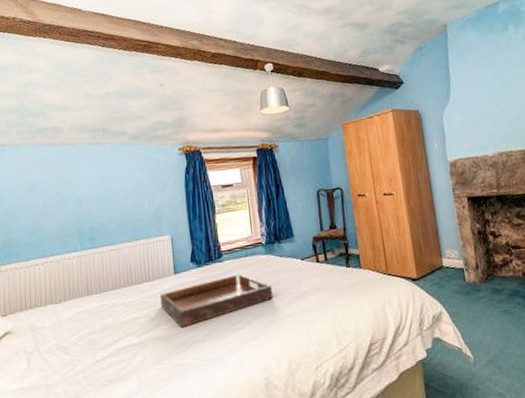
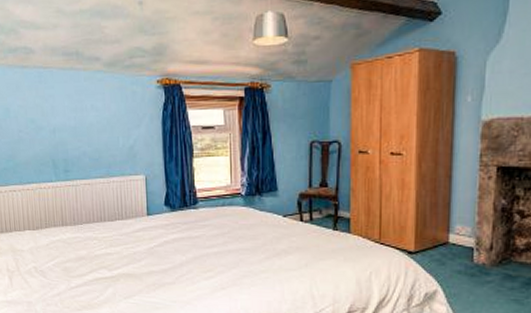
serving tray: present [160,274,273,327] -> none [133,223,249,268]

